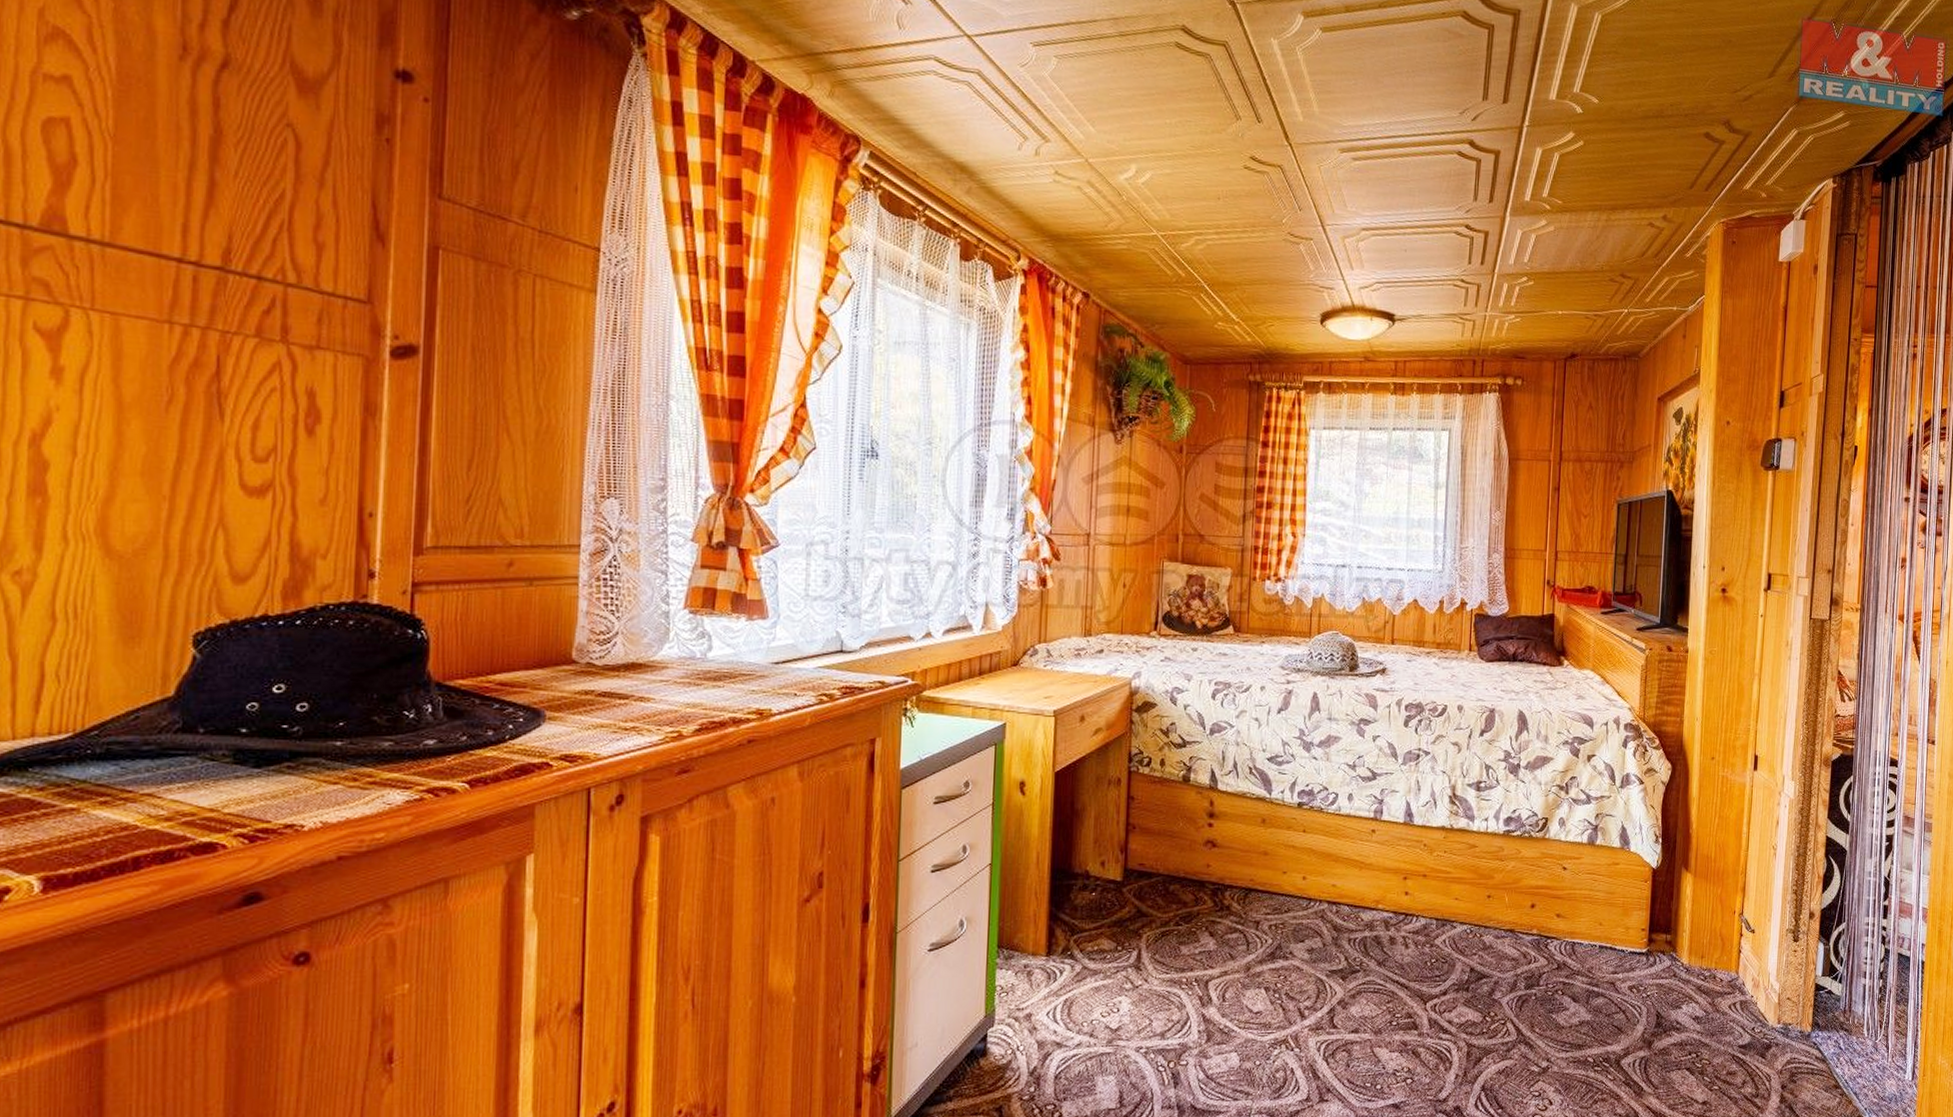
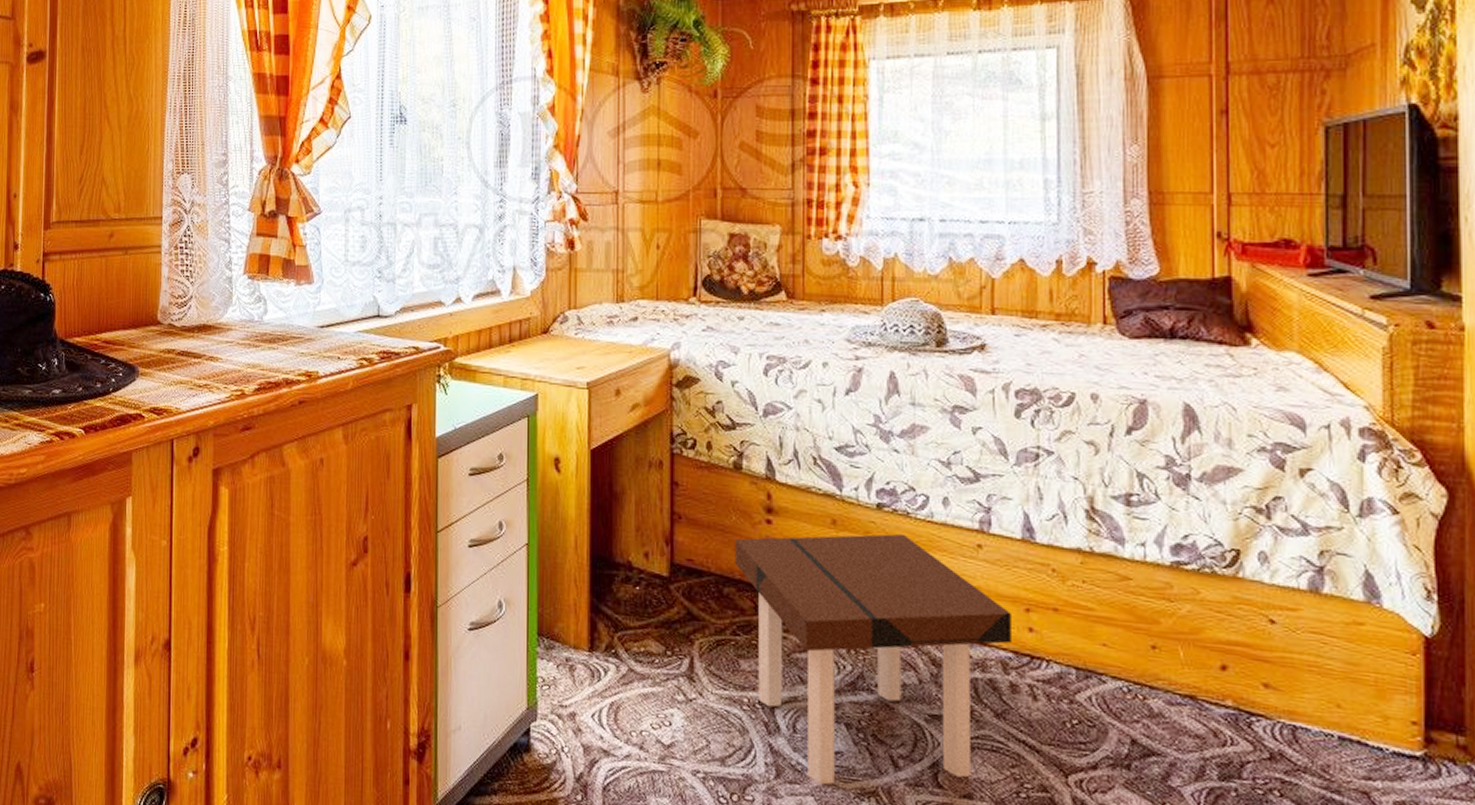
side table: none [1180,826,1393,1041] -> present [734,533,1011,785]

